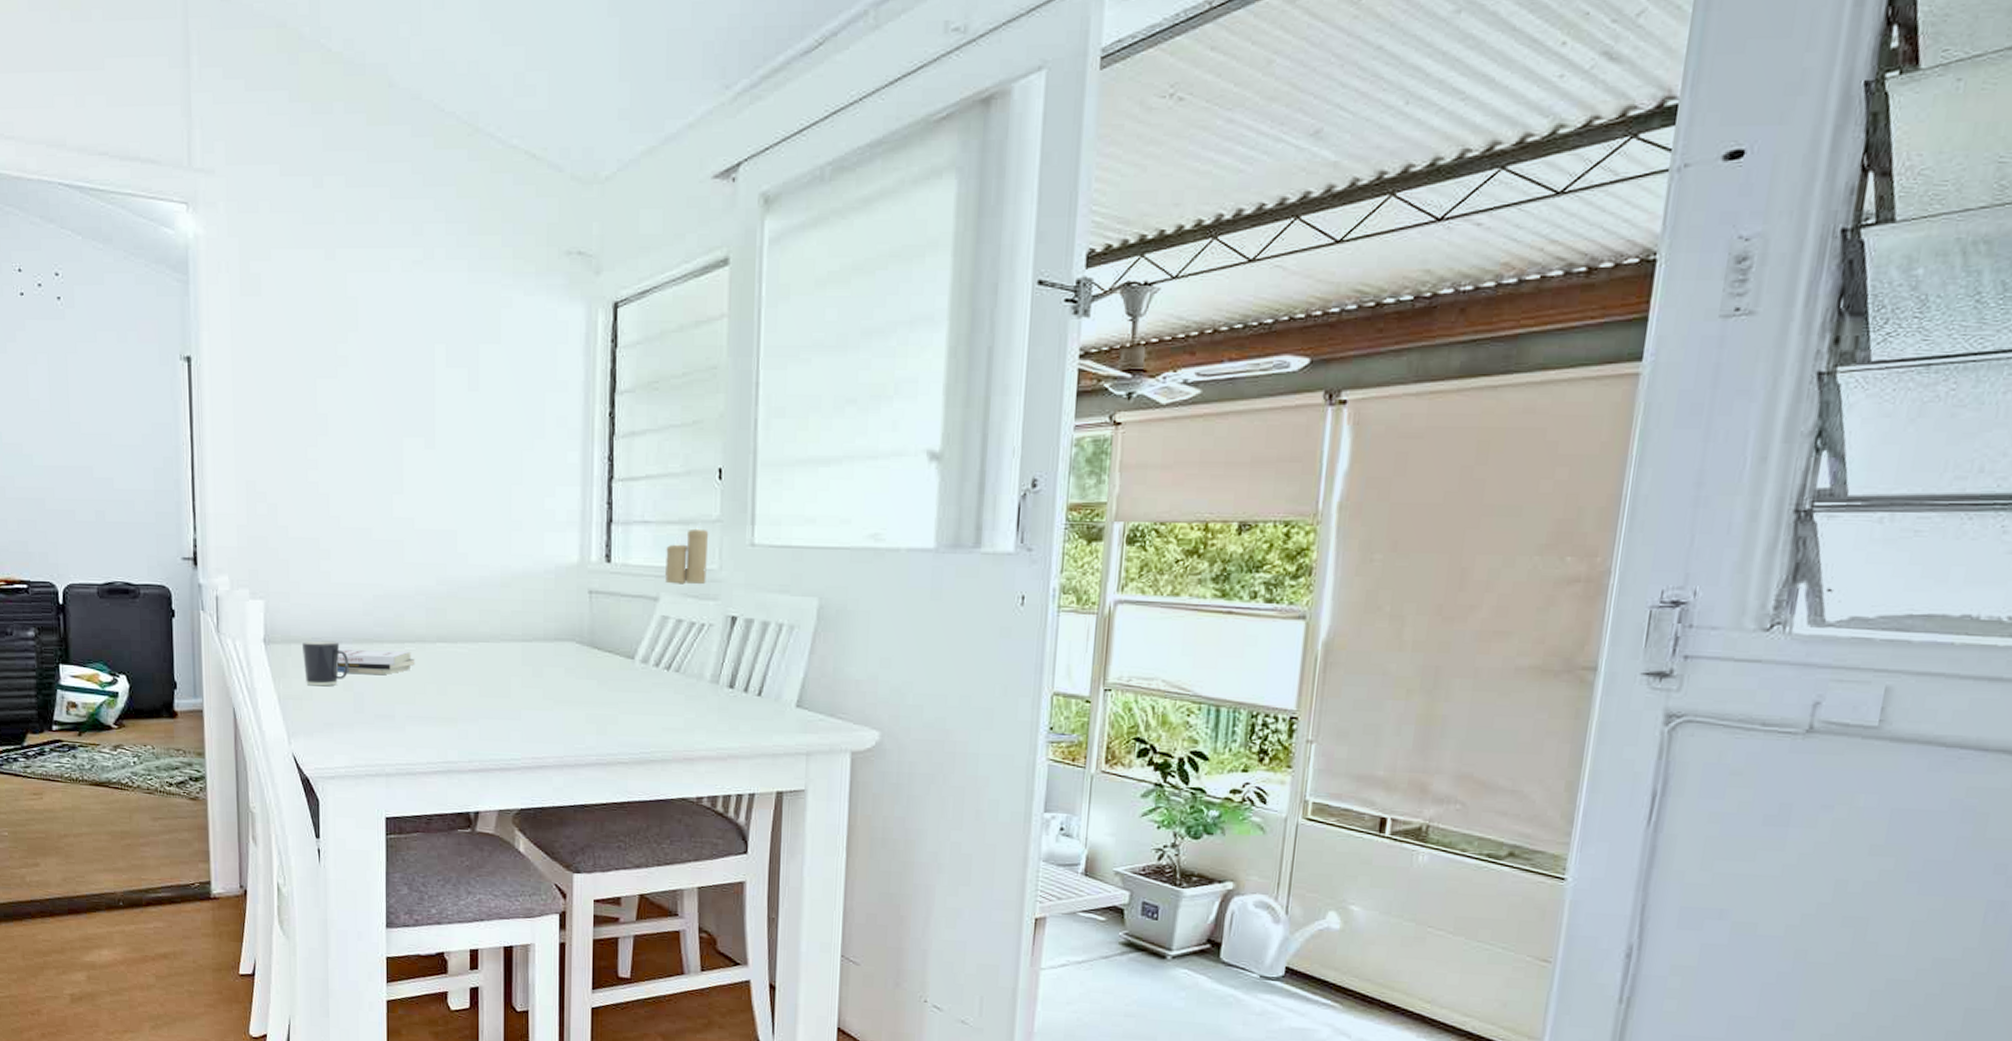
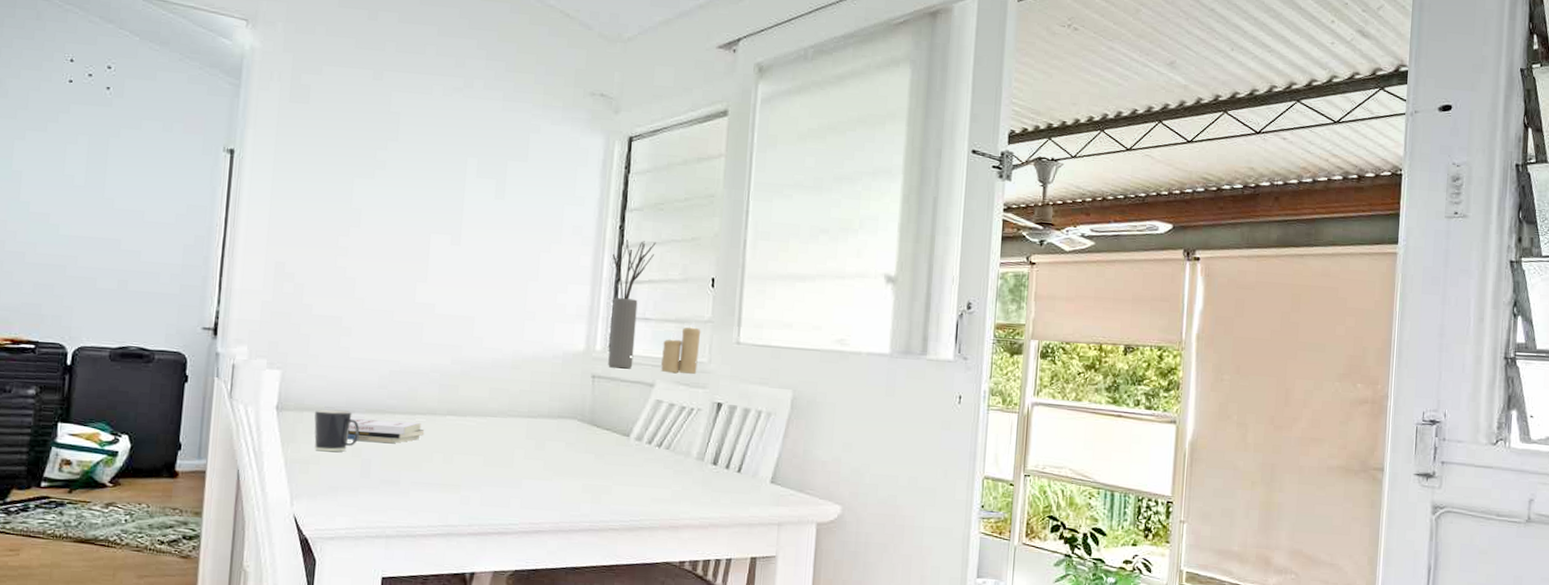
vase: none [603,429,652,582] -> present [608,240,656,369]

